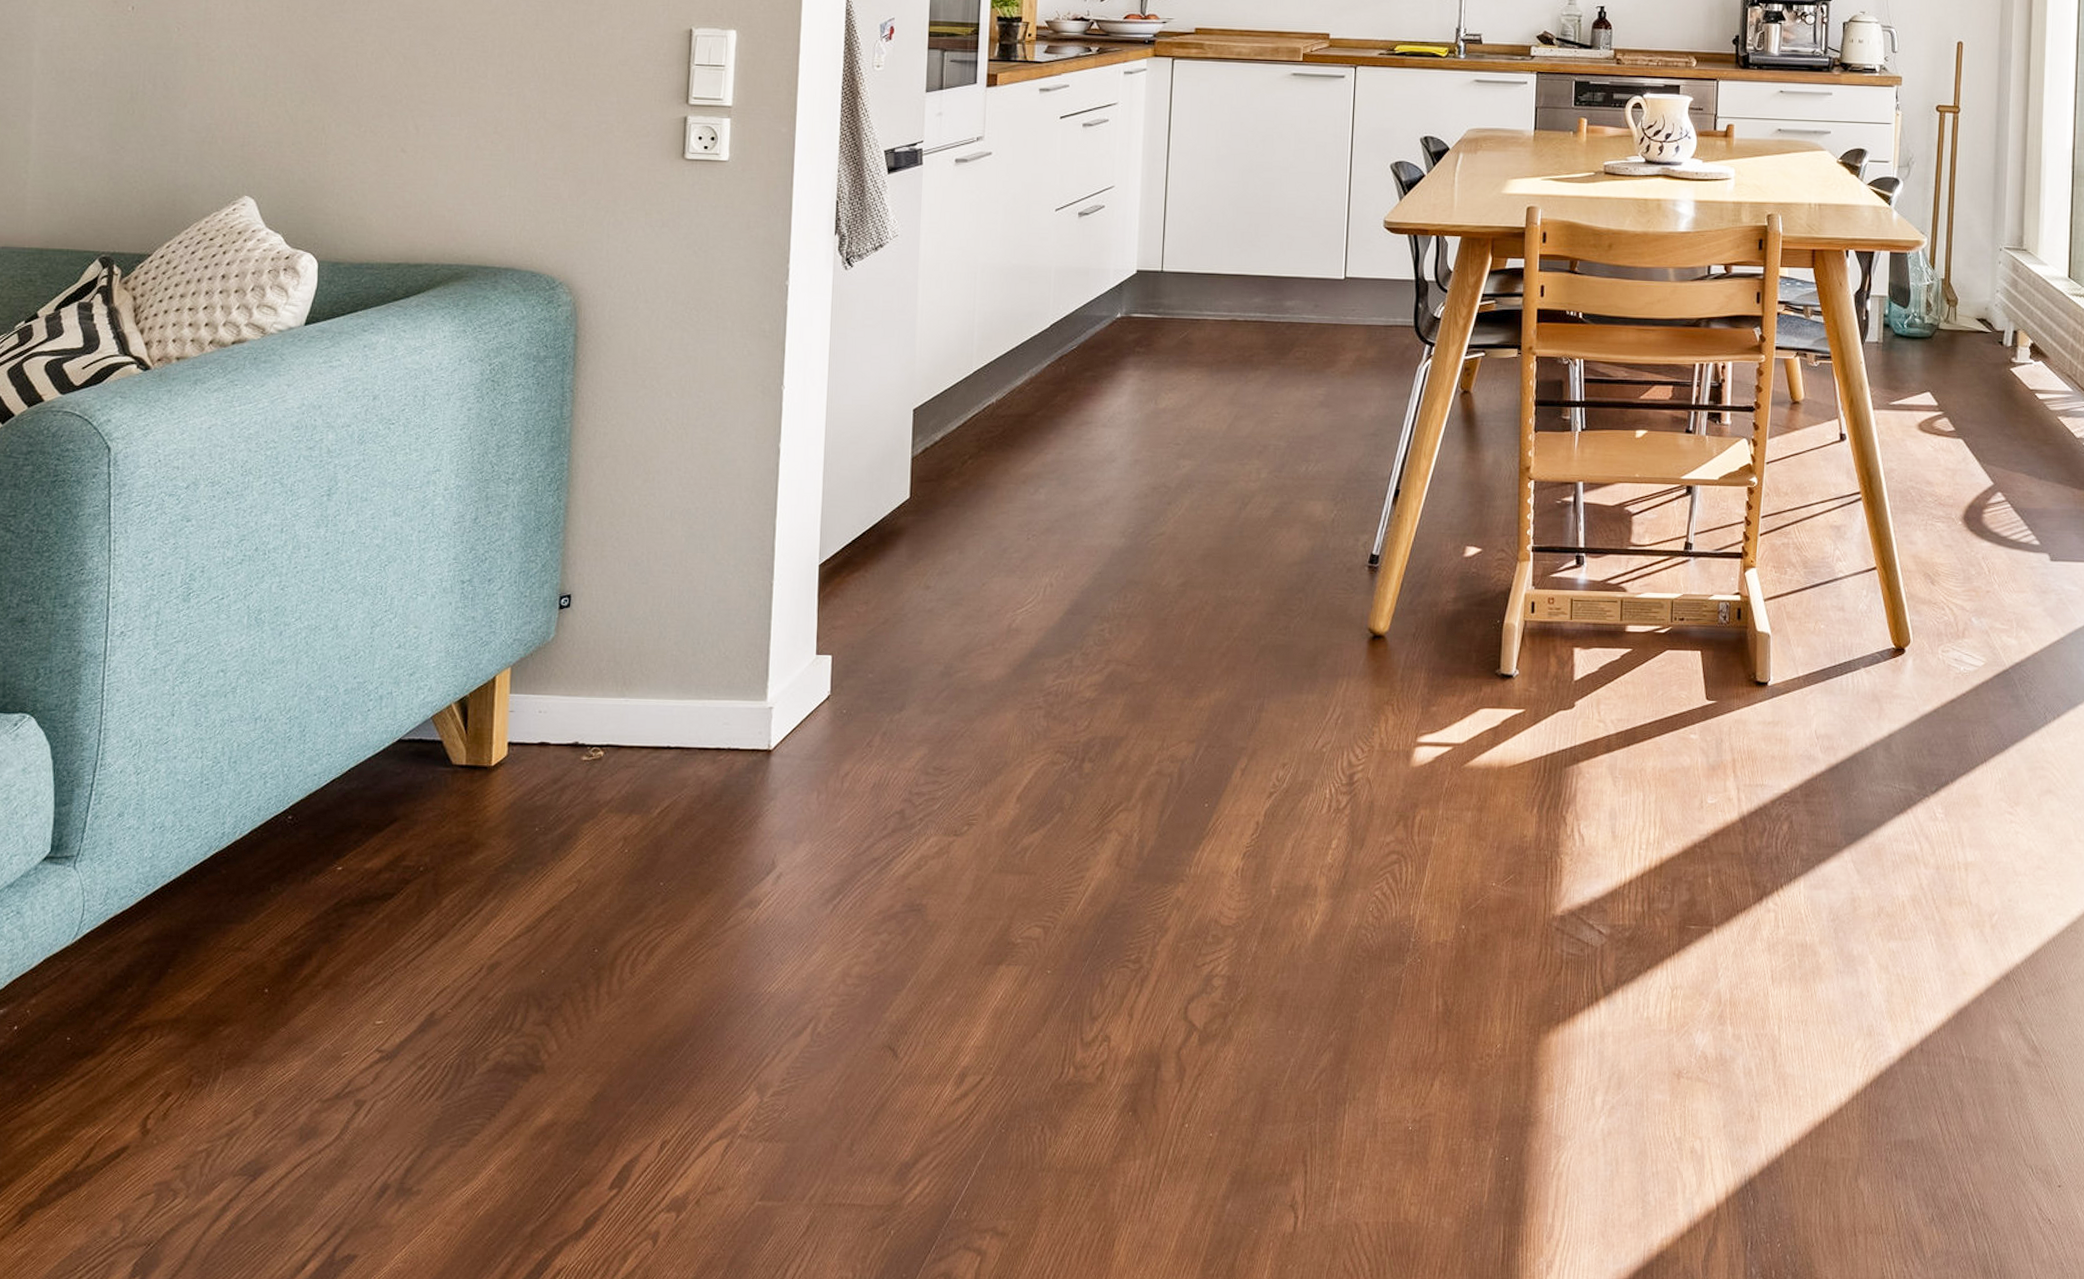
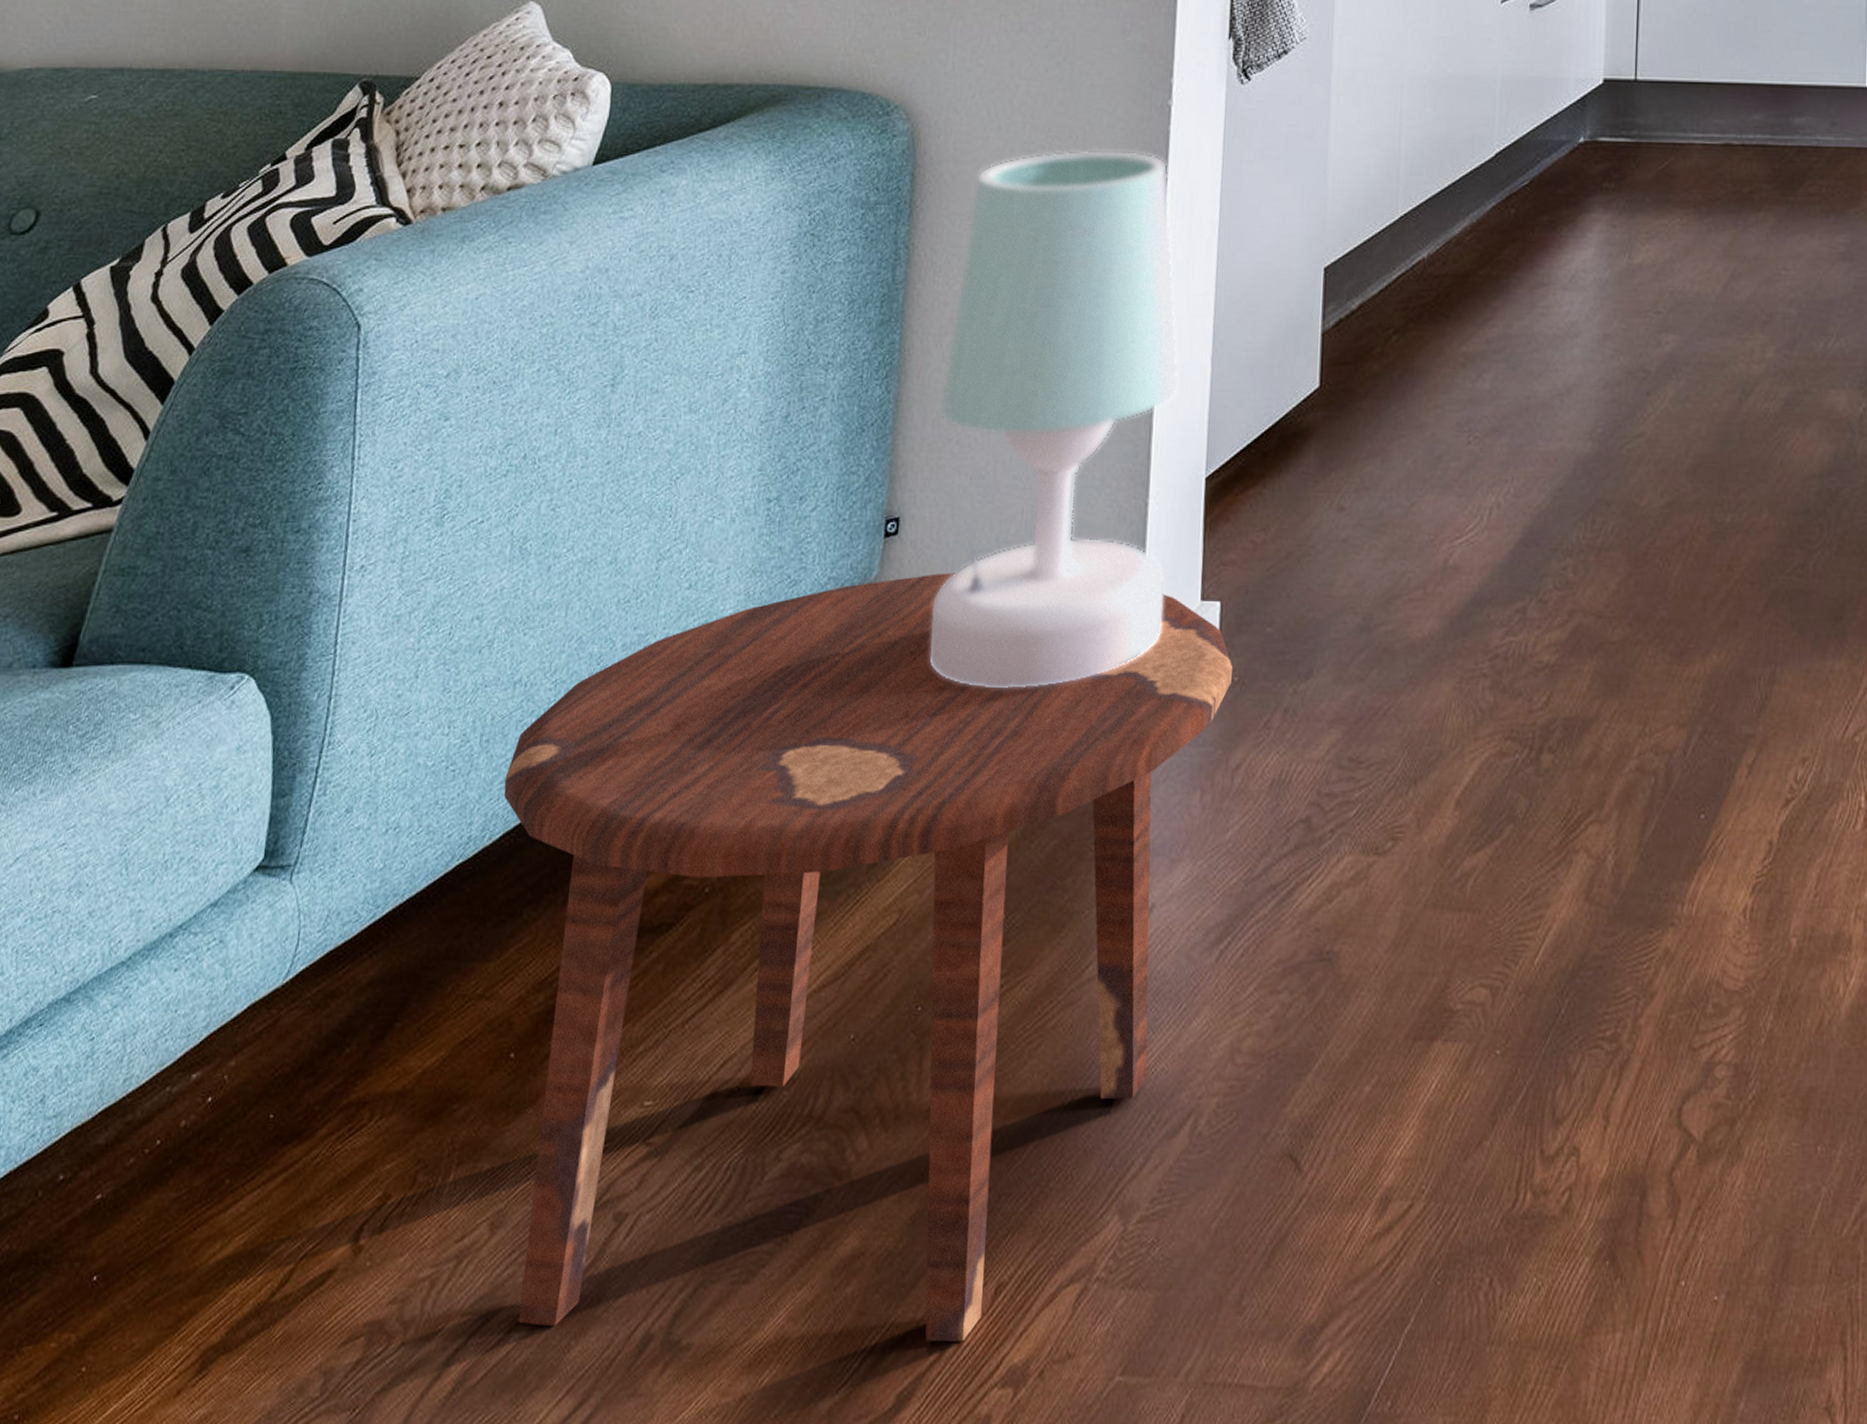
side table: none [250,634,842,1183] -> present [503,571,1232,1342]
table lamp: none [598,318,797,720] -> present [930,149,1179,688]

